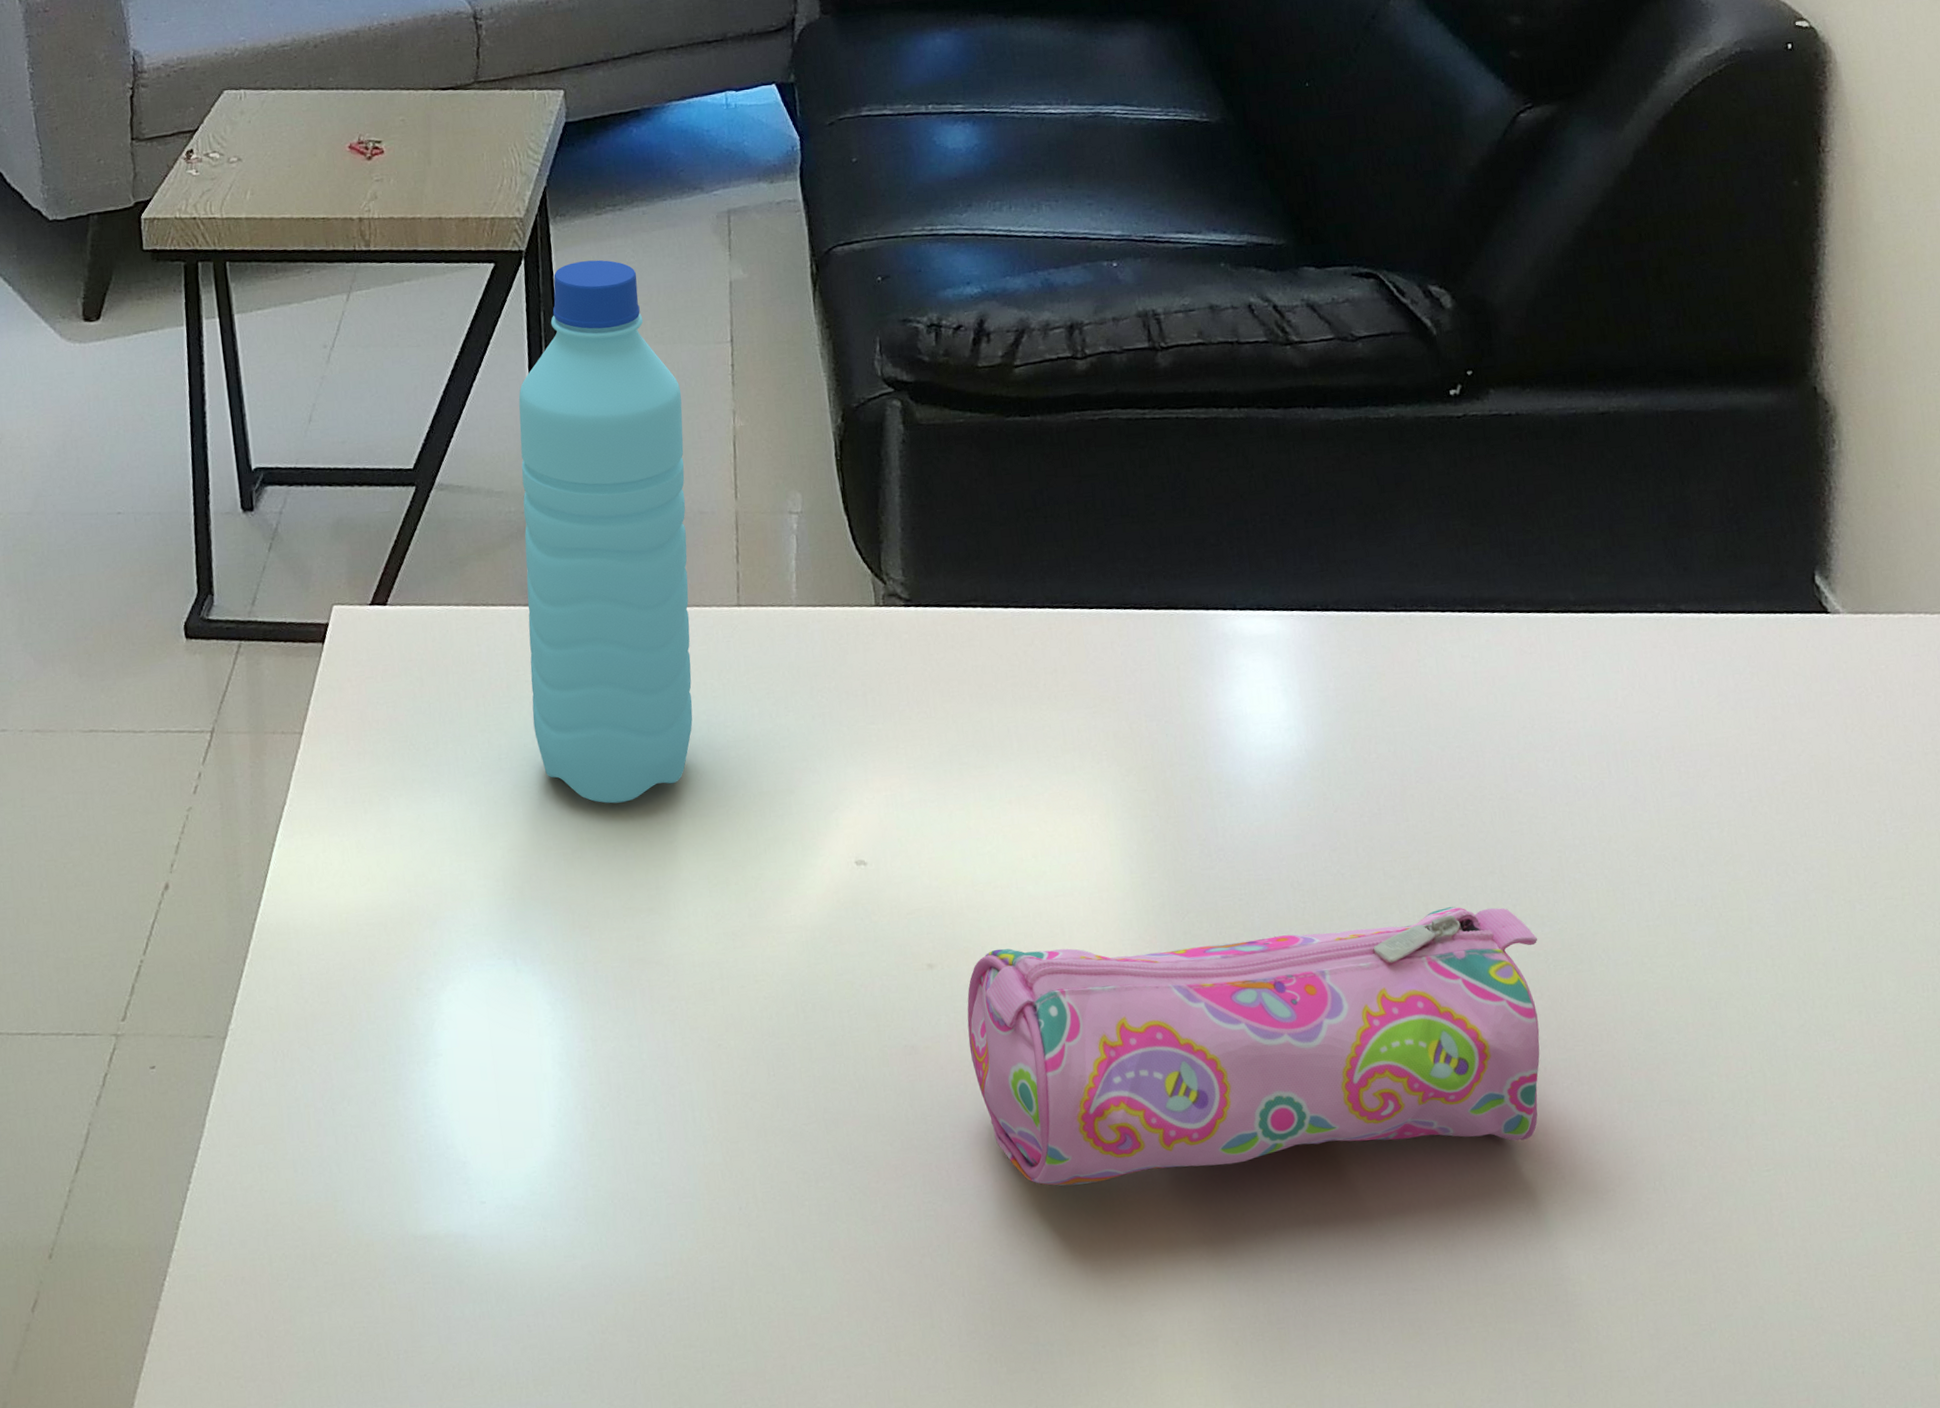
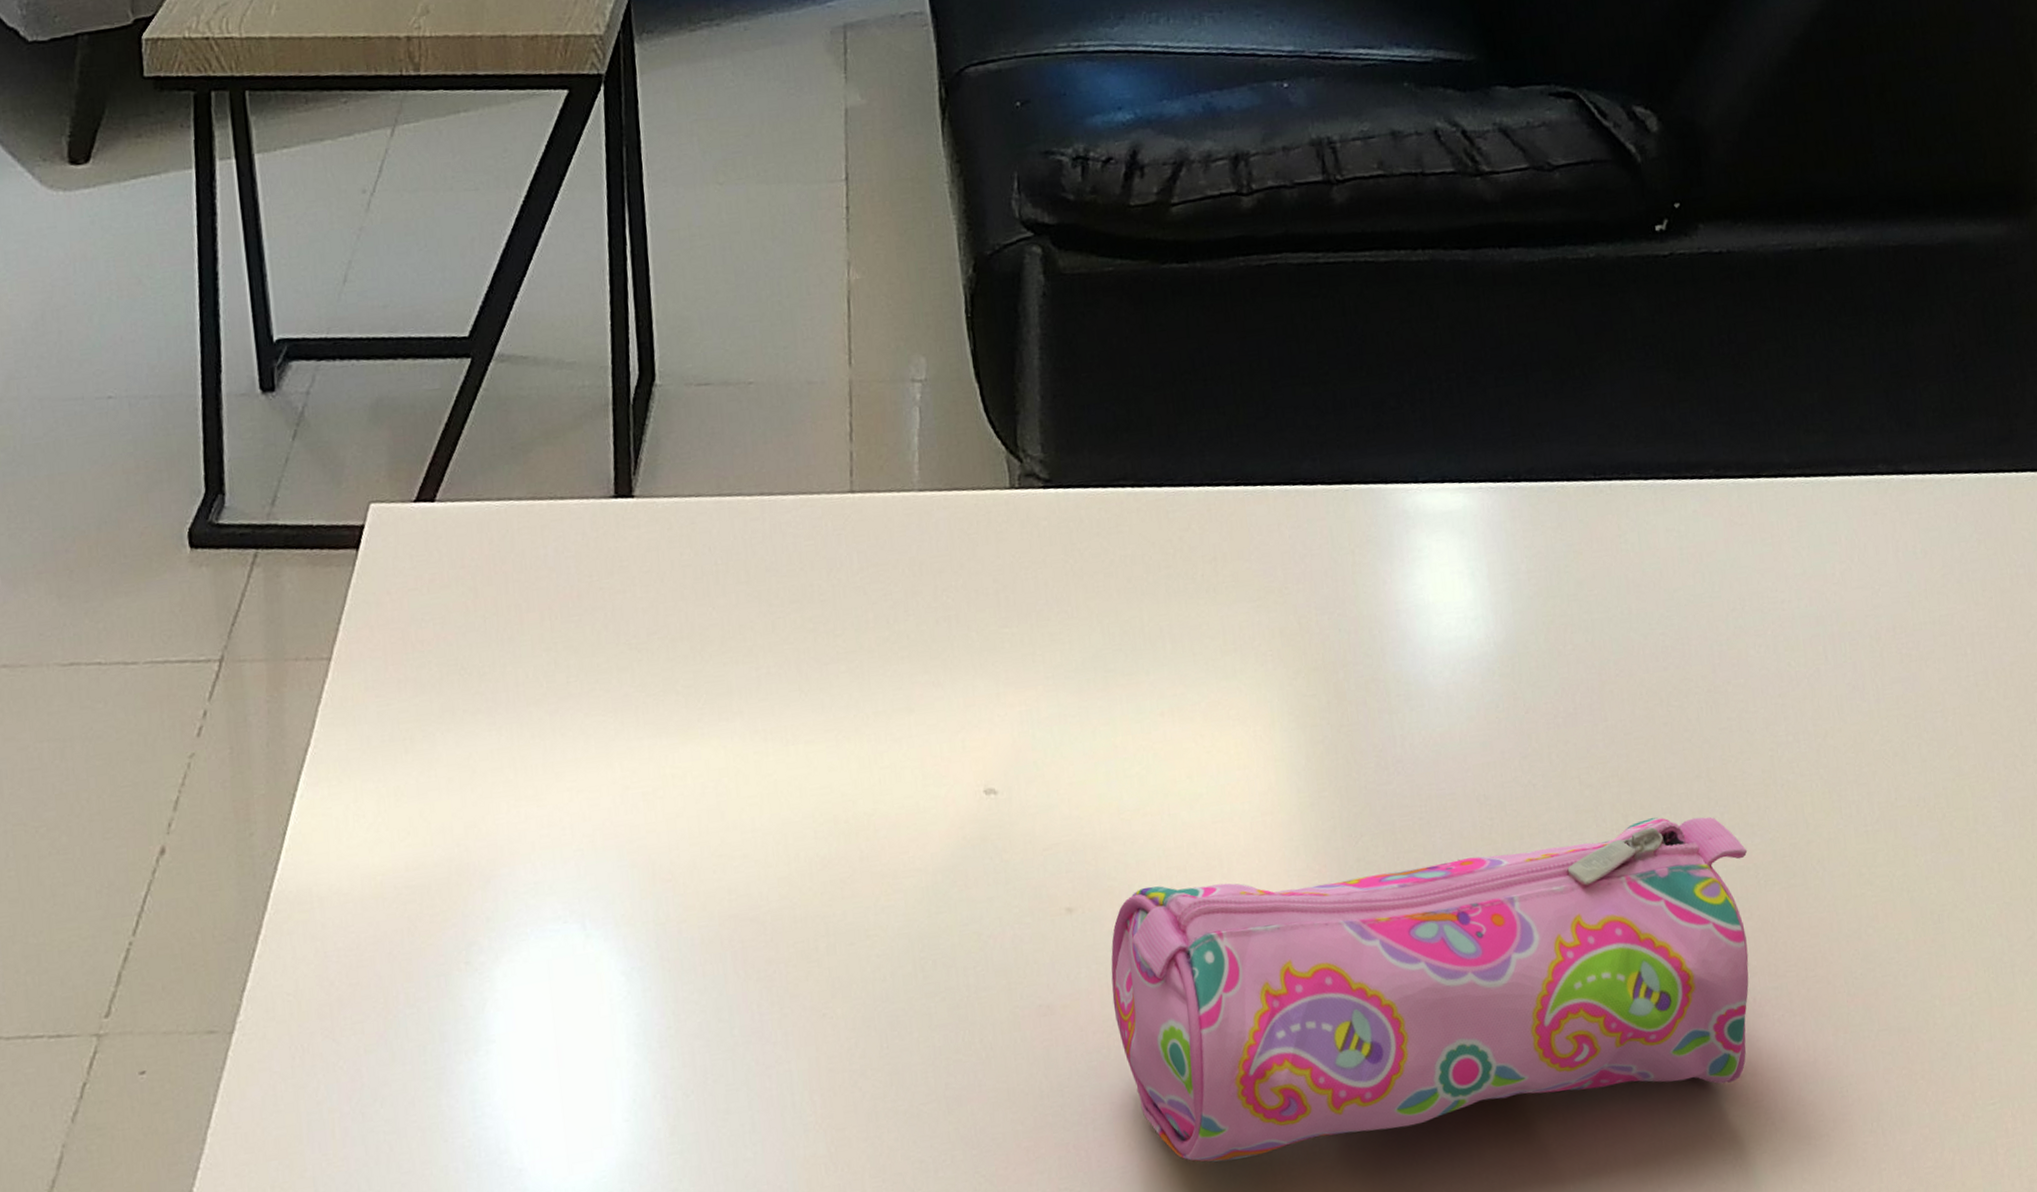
water bottle: present [518,260,693,804] -> none [595,84,797,732]

